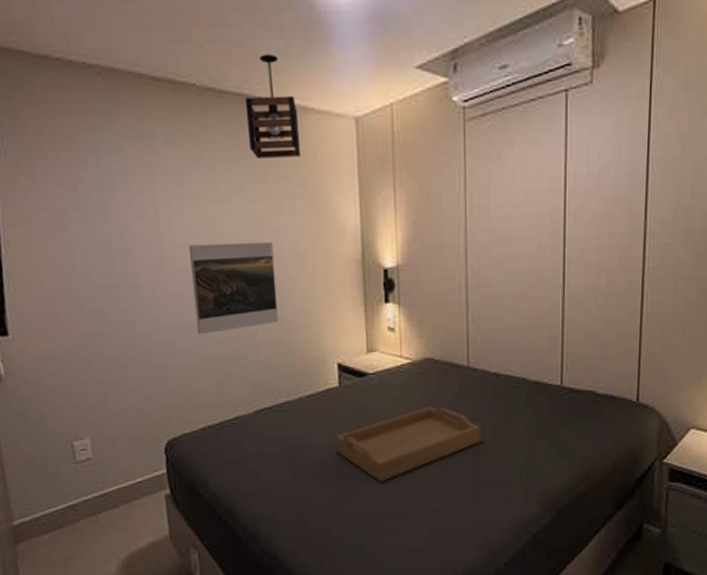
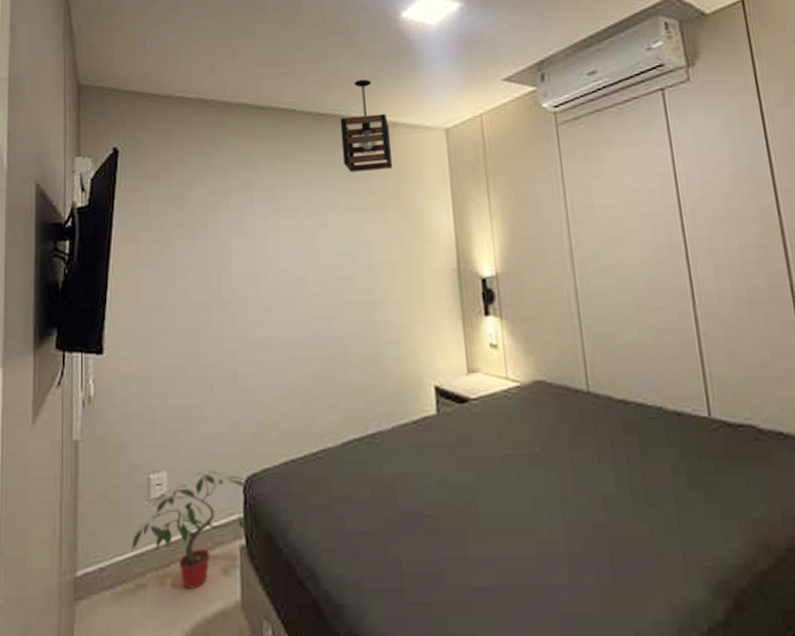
potted plant: none [62,437,171,529] -> present [132,471,247,589]
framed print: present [189,242,279,335] -> none [282,253,370,353]
serving tray: present [336,406,482,482] -> none [435,440,614,542]

